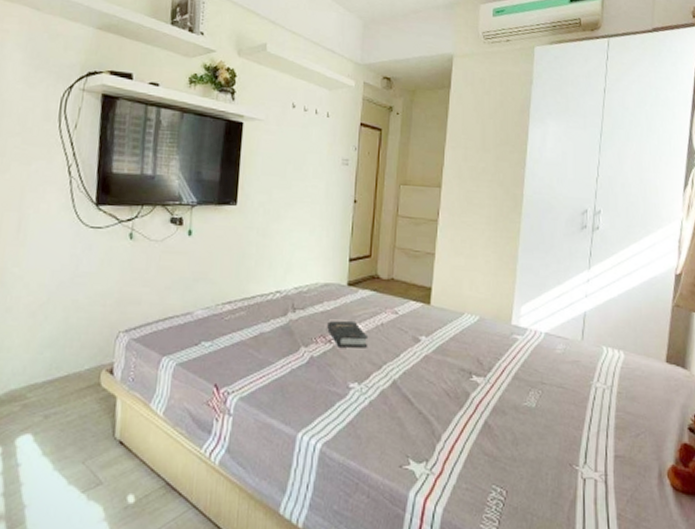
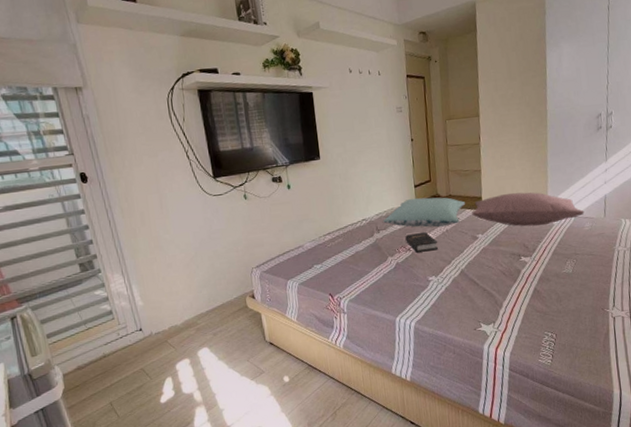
pillow: none [302,274,411,319] -> present [383,197,466,228]
pillow: none [417,288,558,338] -> present [472,192,585,227]

